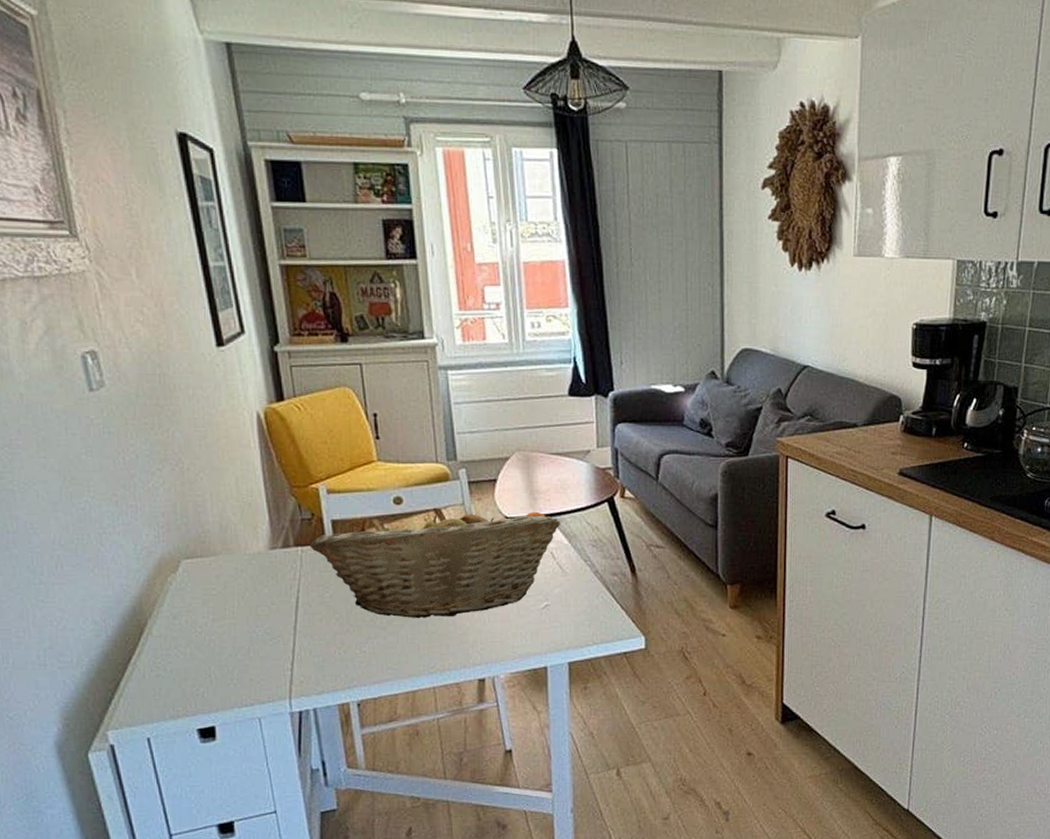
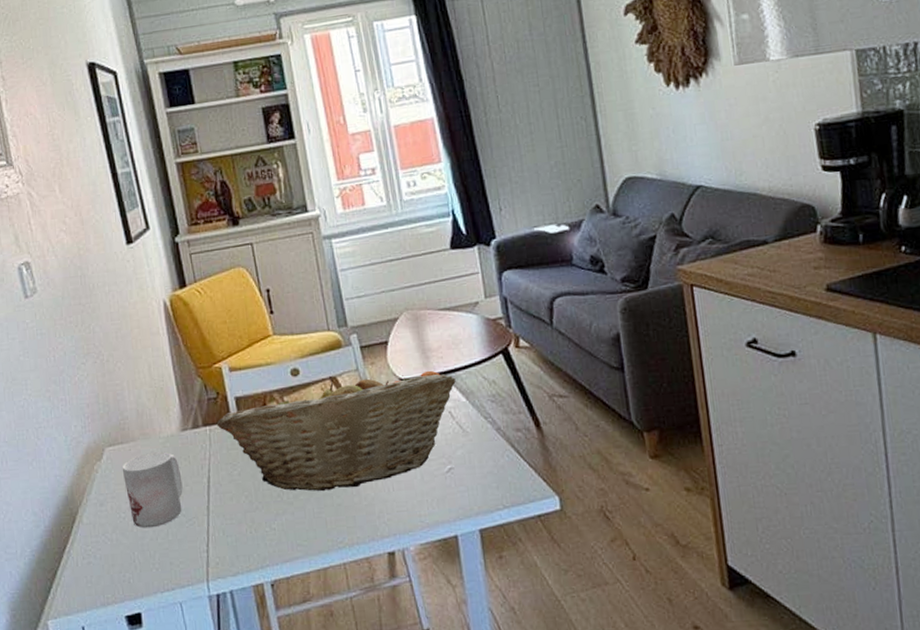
mug: none [200,569,268,644] -> present [122,451,183,529]

